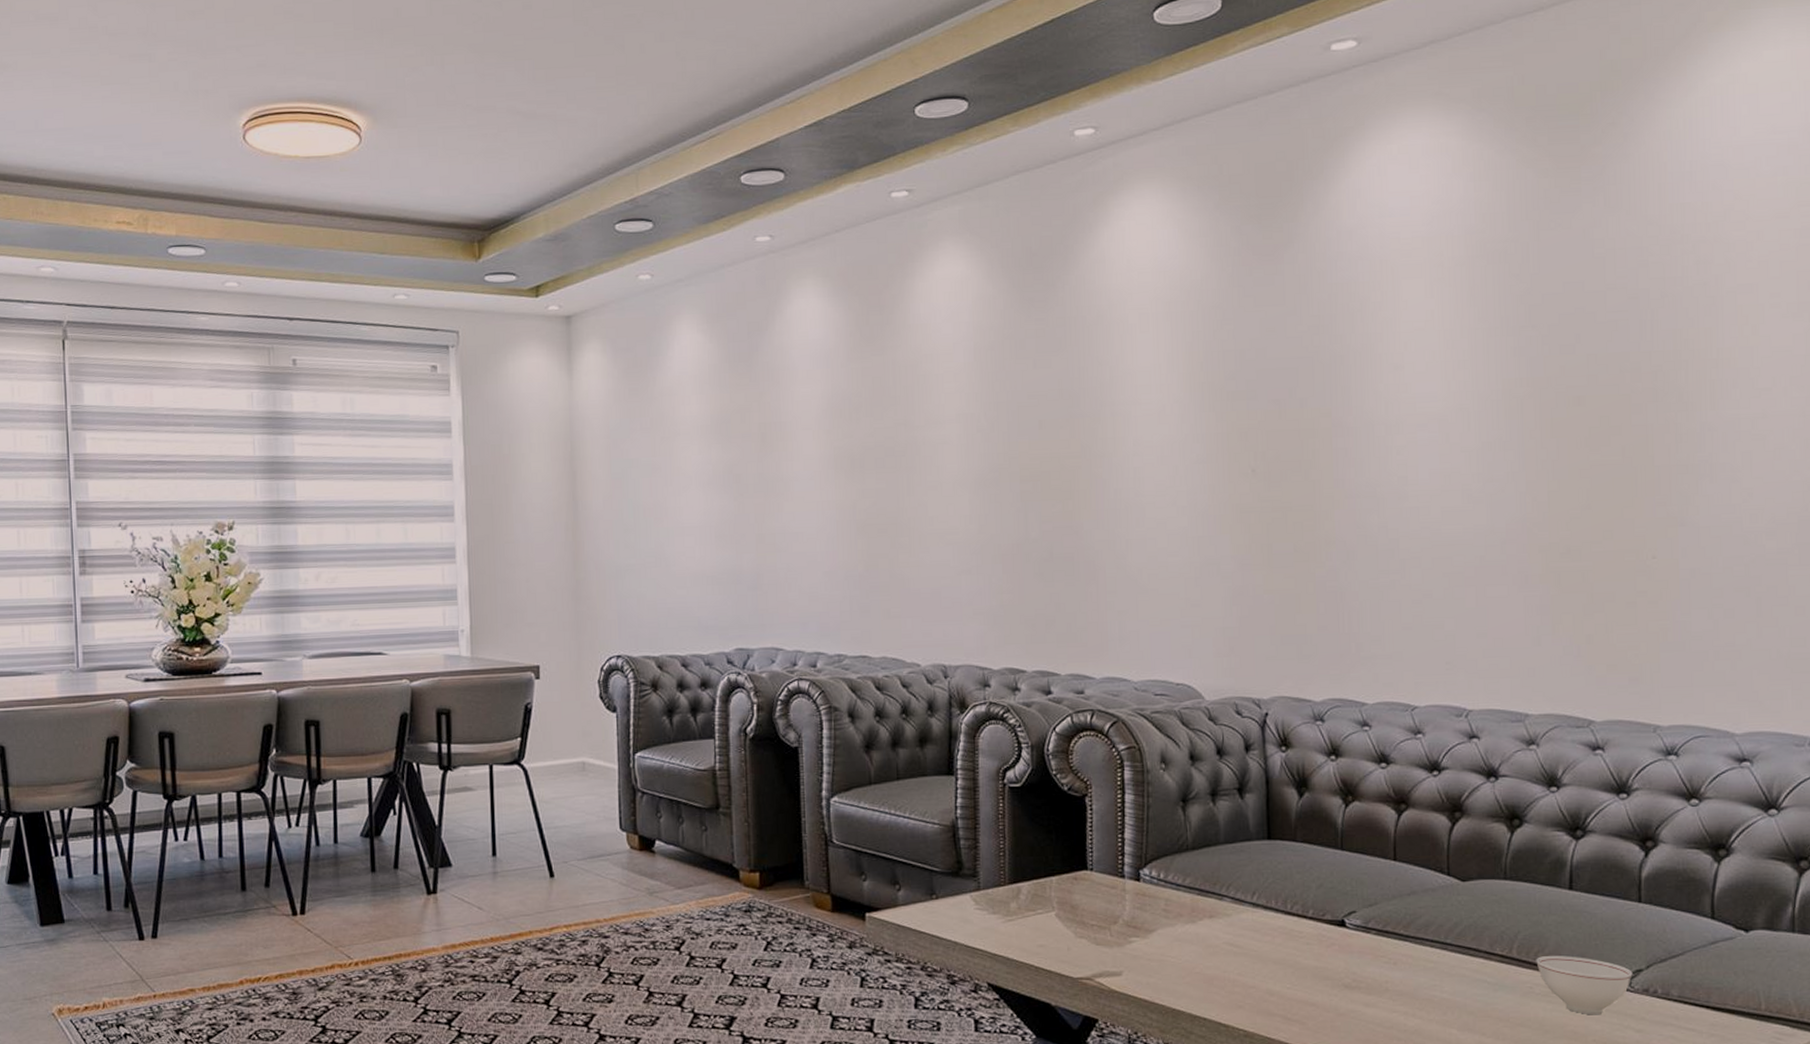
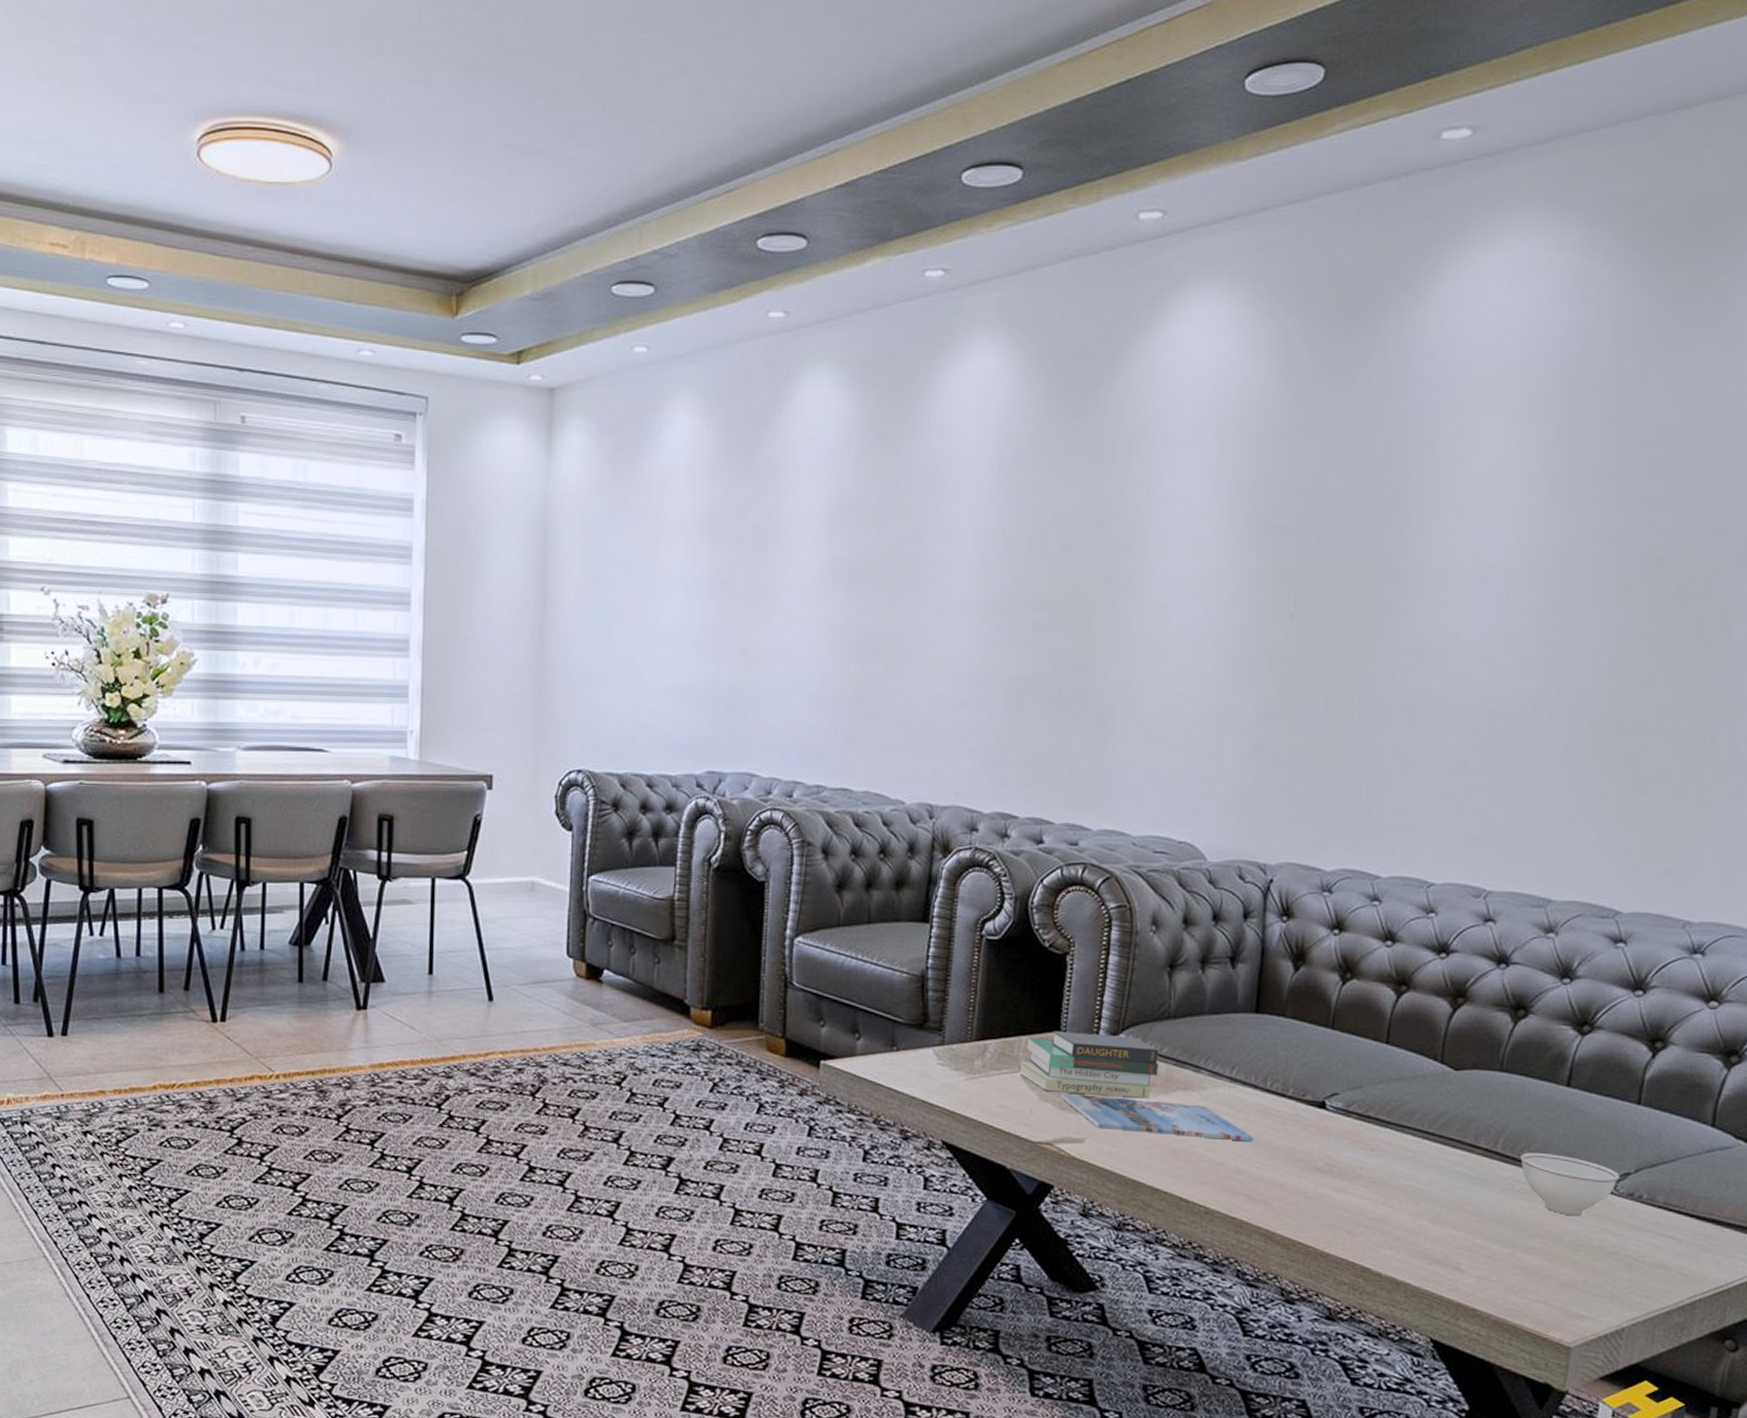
books: none [1053,869,1184,929] -> present [1019,1030,1159,1099]
magazine: none [1095,928,1282,964] -> present [1061,1092,1254,1142]

